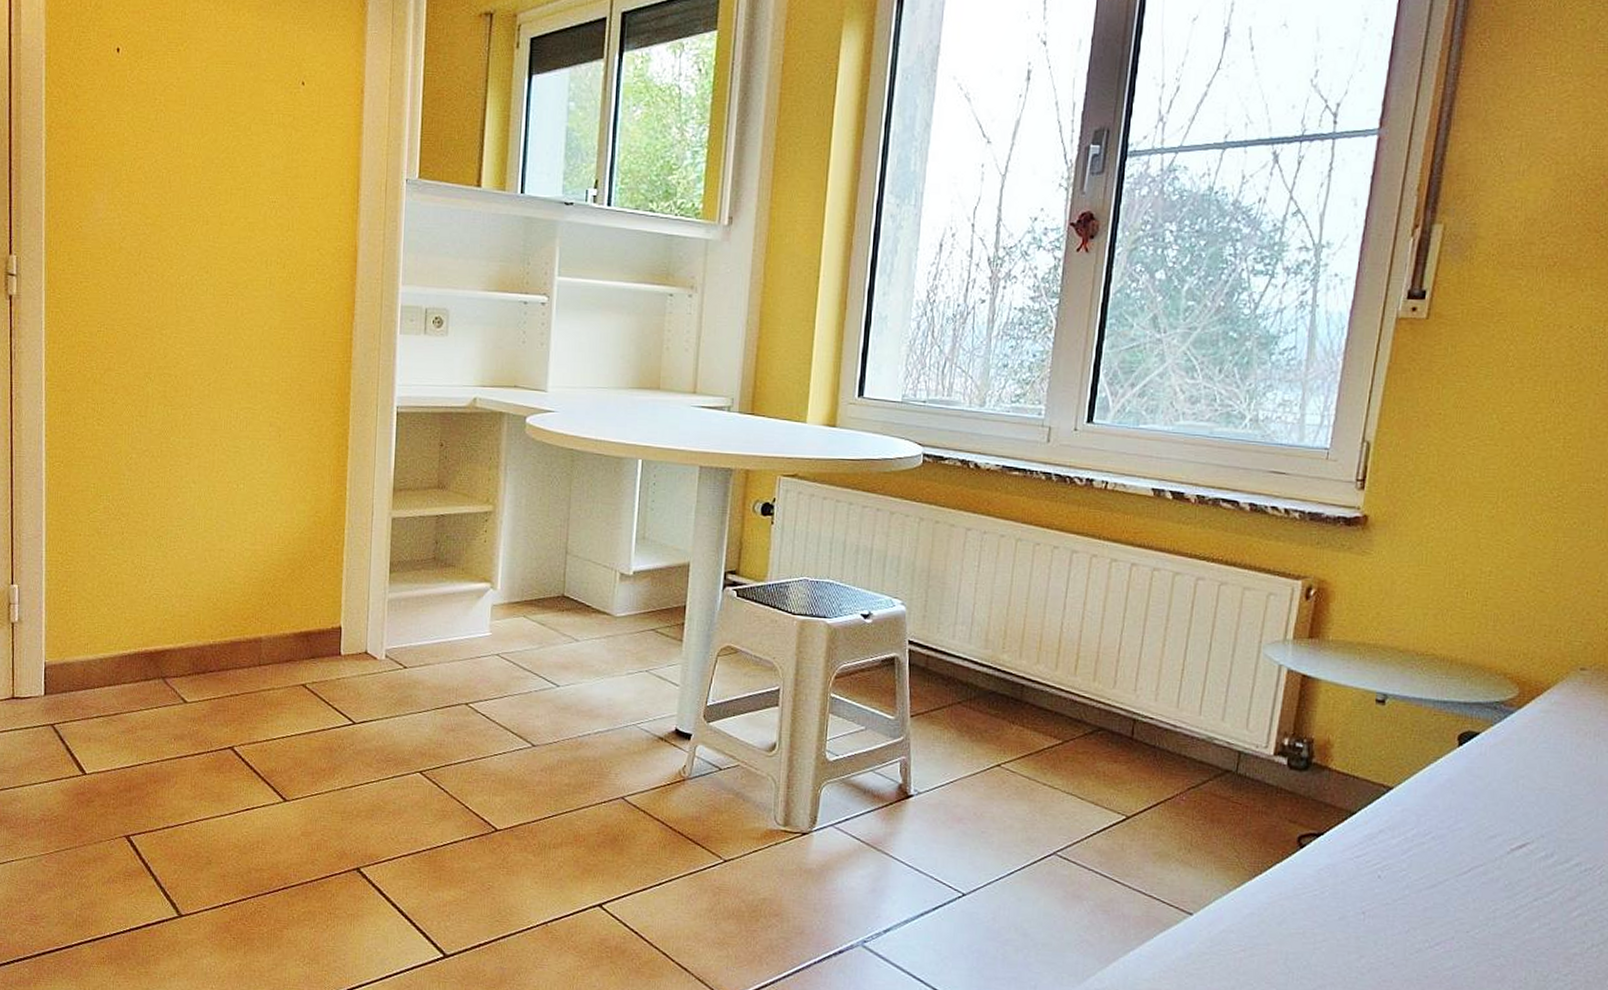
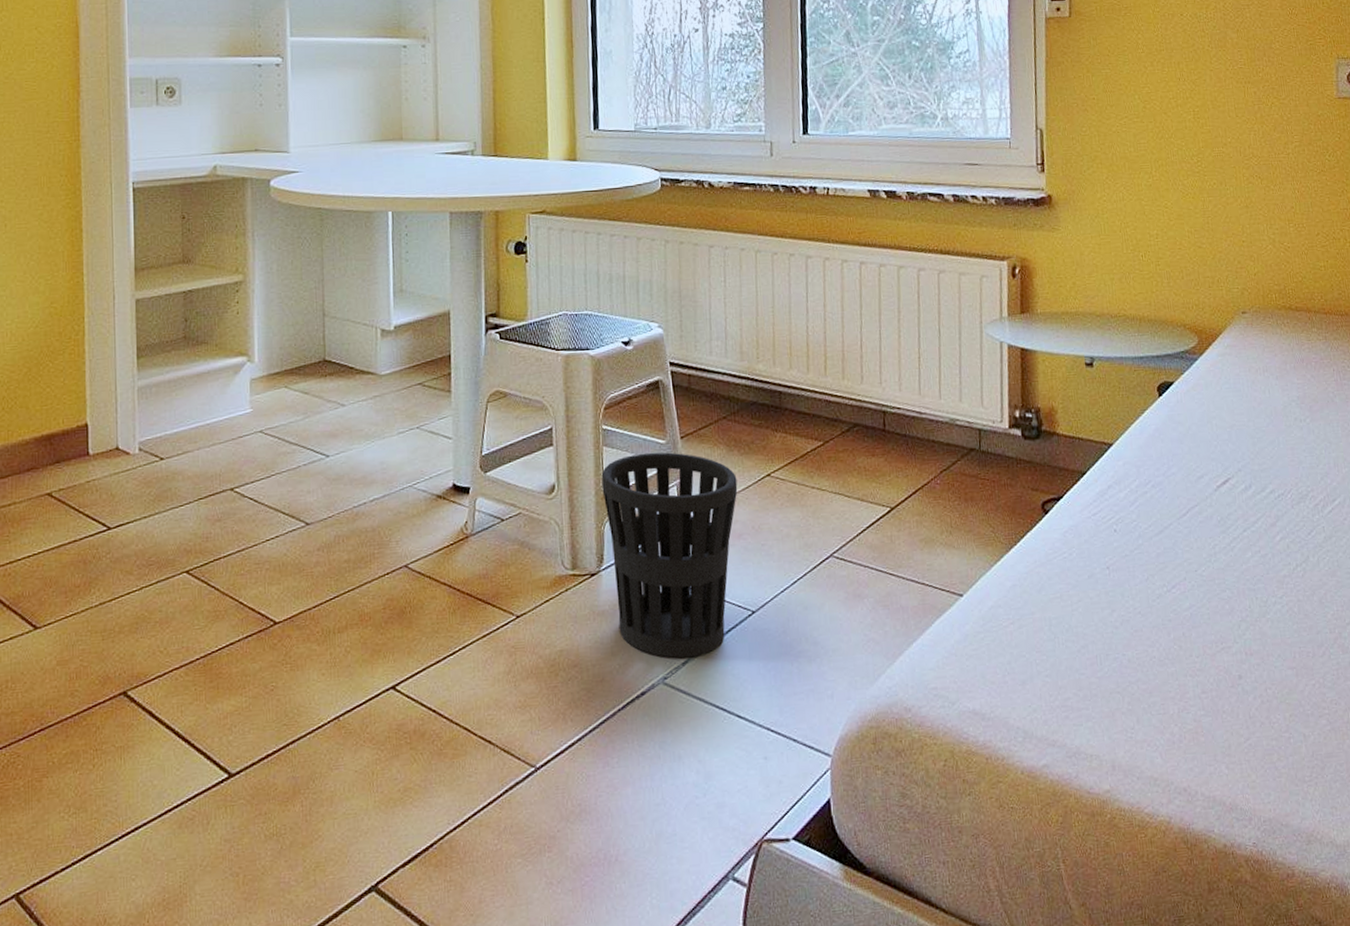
wastebasket: none [823,725,965,927] -> present [601,452,738,658]

